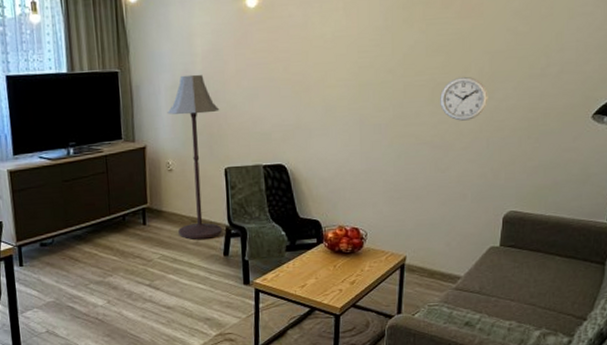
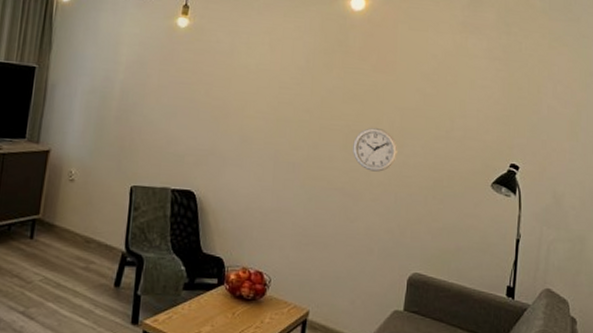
floor lamp: present [167,74,222,239] -> none [68,81,135,264]

